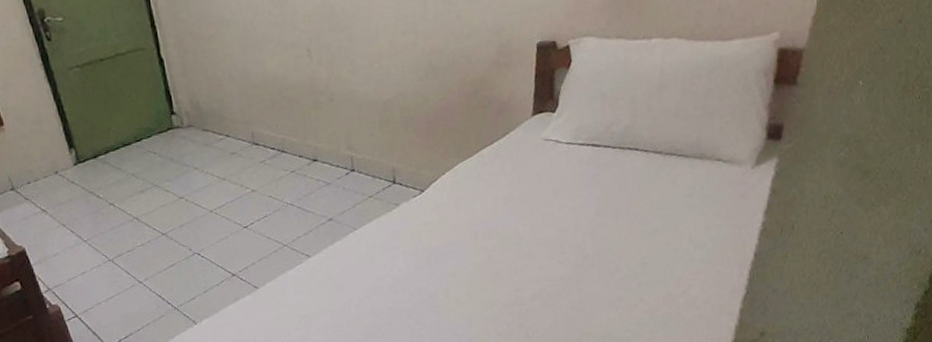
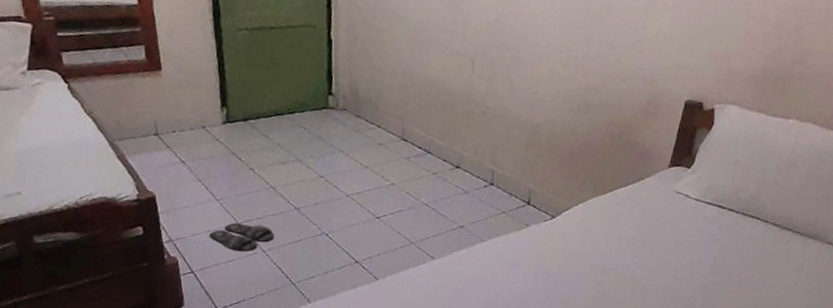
slippers: none [85,257,148,288] -> present [210,223,274,252]

